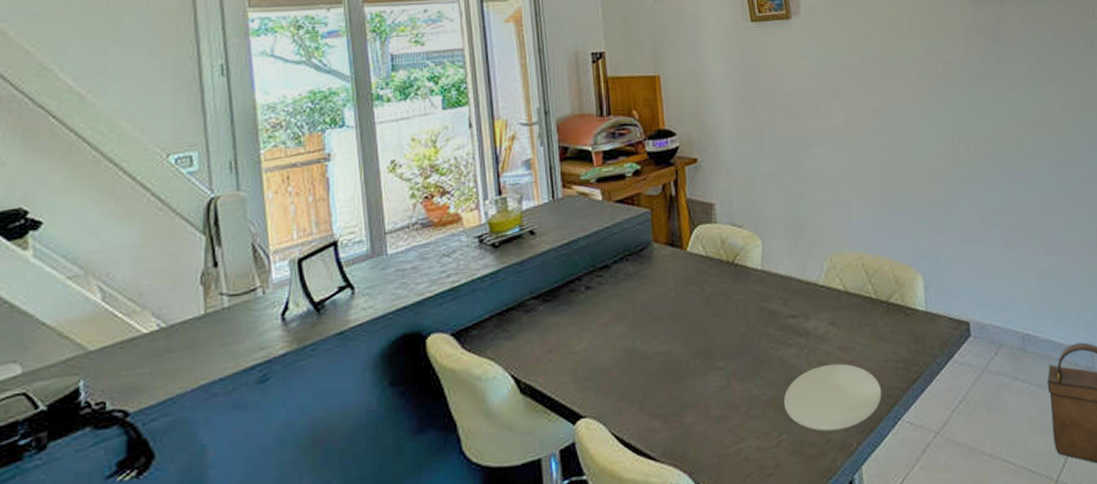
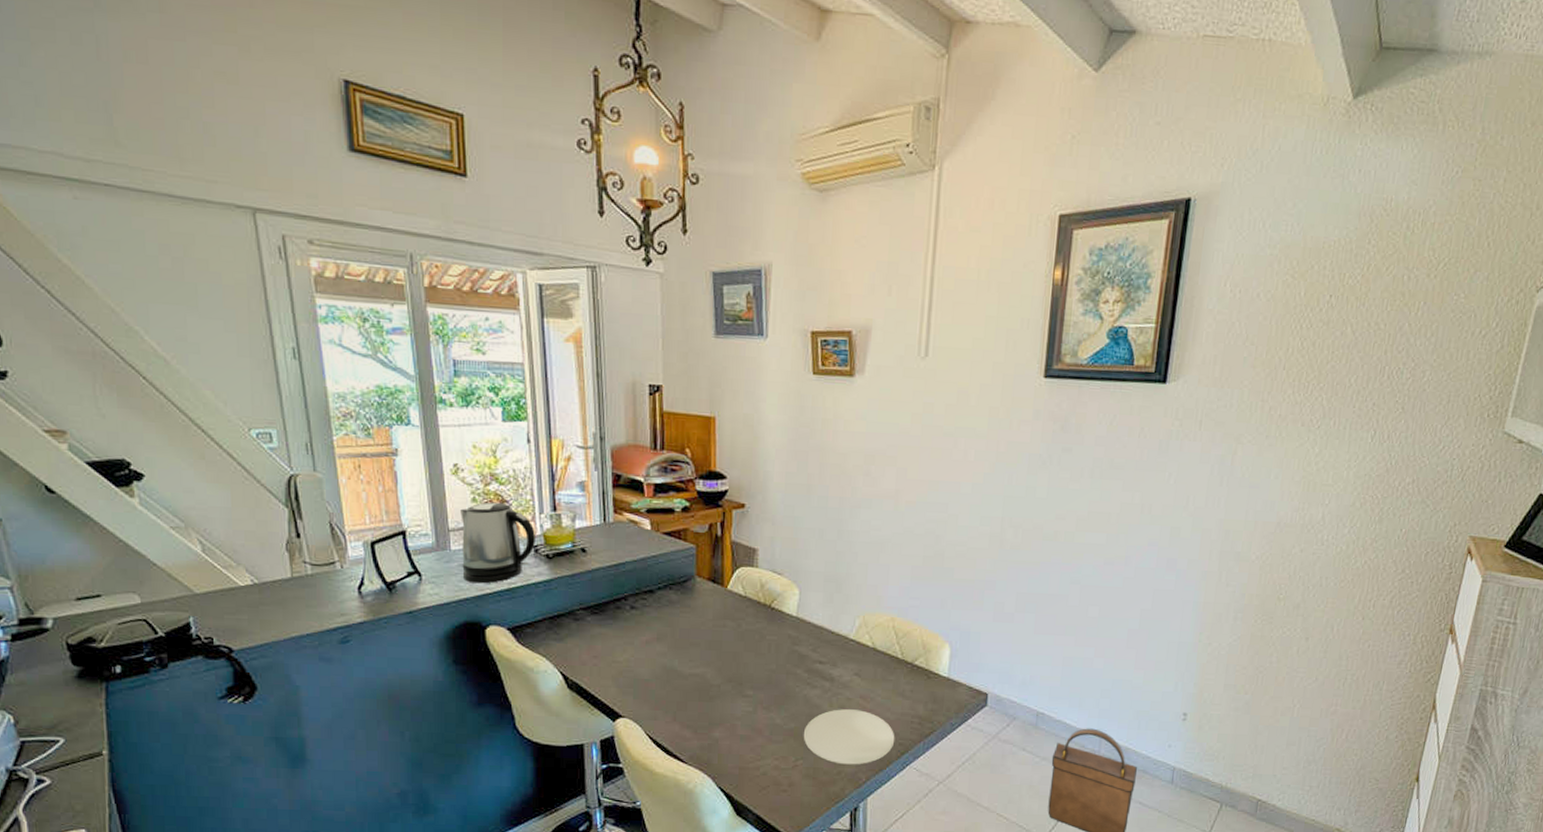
kettle: none [398,194,480,288] -> present [460,502,535,584]

